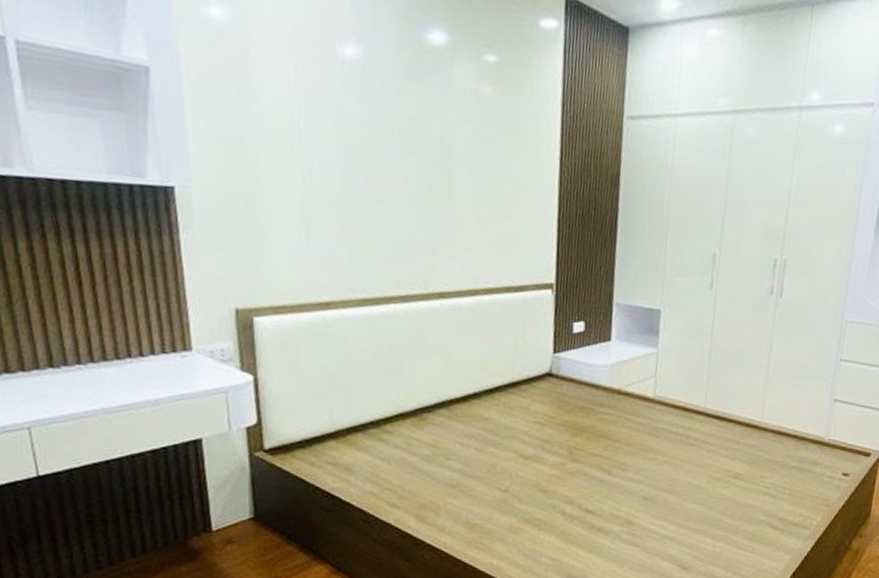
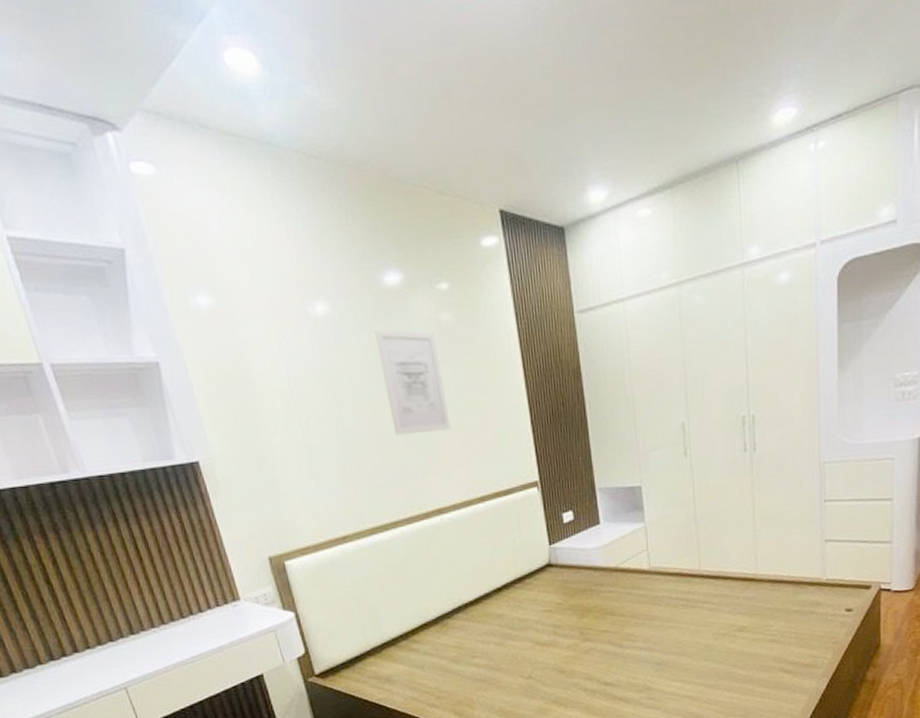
wall art: none [406,87,472,211] -> present [374,329,451,436]

